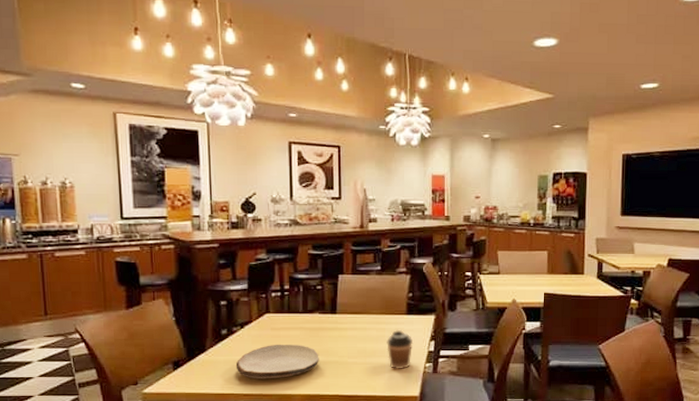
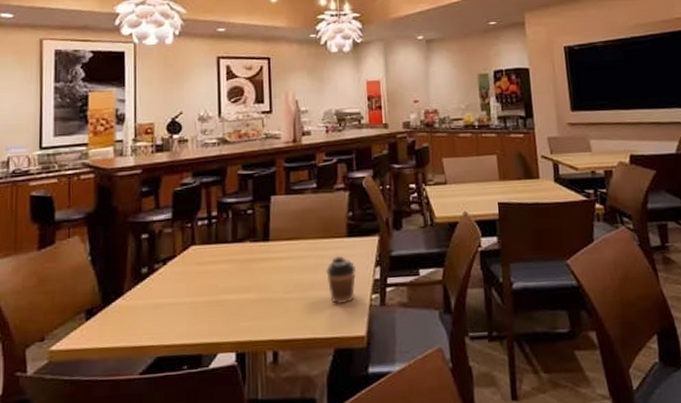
plate: present [235,344,319,378] -> none [156,280,251,325]

